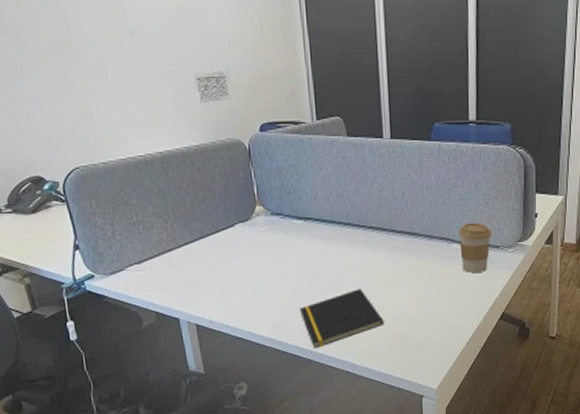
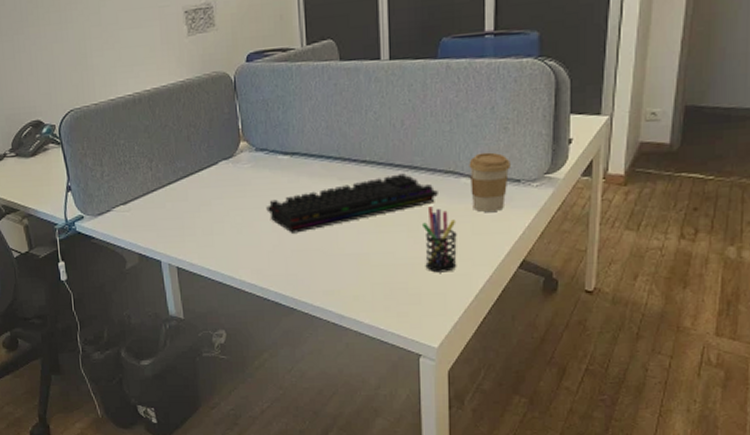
keyboard: none [283,239,434,291] -> present [266,173,438,233]
notepad: present [300,289,384,349] -> none [283,230,377,297]
pen holder: none [421,268,451,325] -> present [421,206,457,273]

